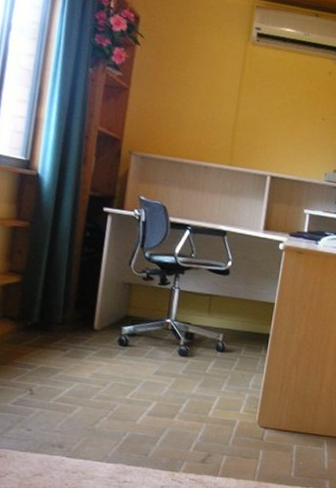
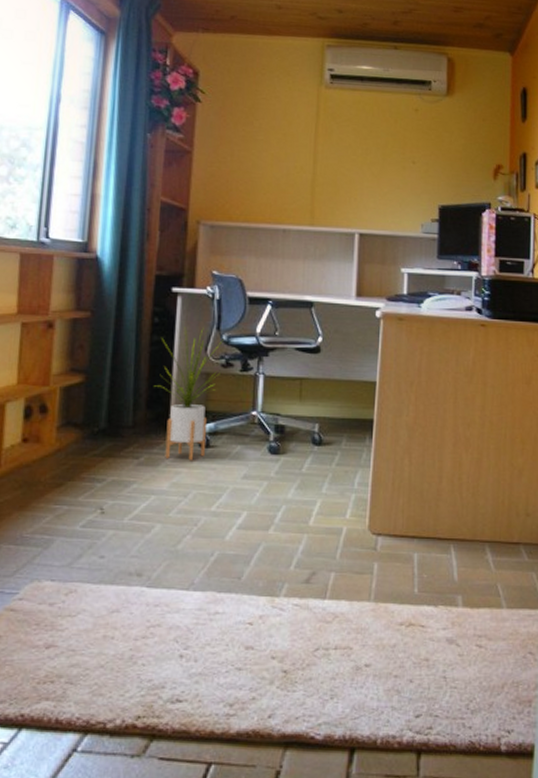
house plant: none [82,242,146,357] -> present [153,326,223,461]

